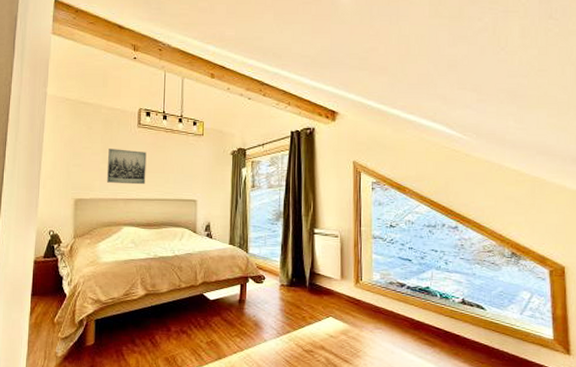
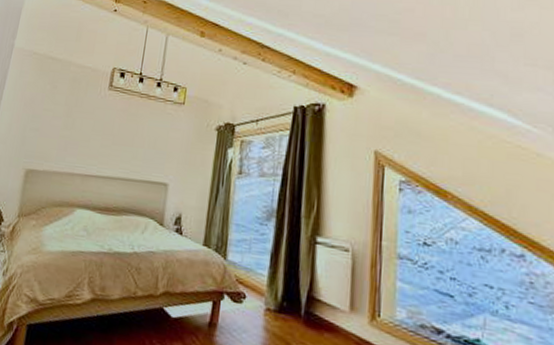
wall art: present [106,149,147,185] -> none [64,112,115,159]

